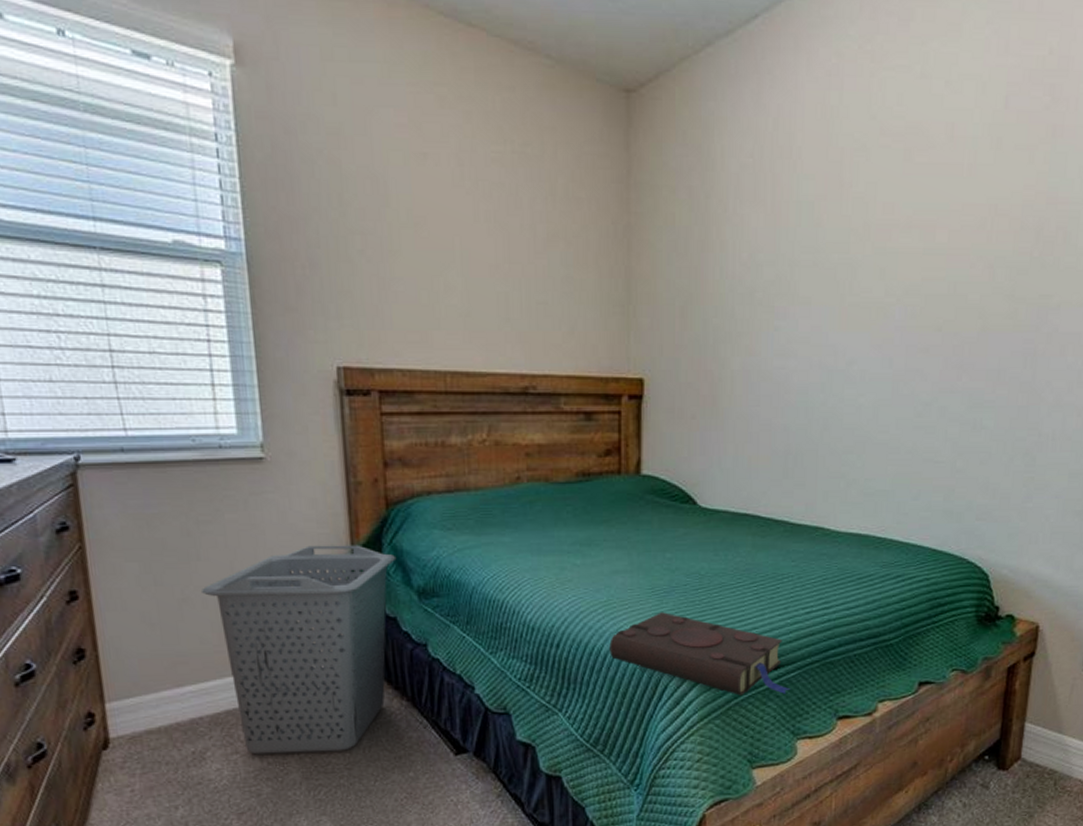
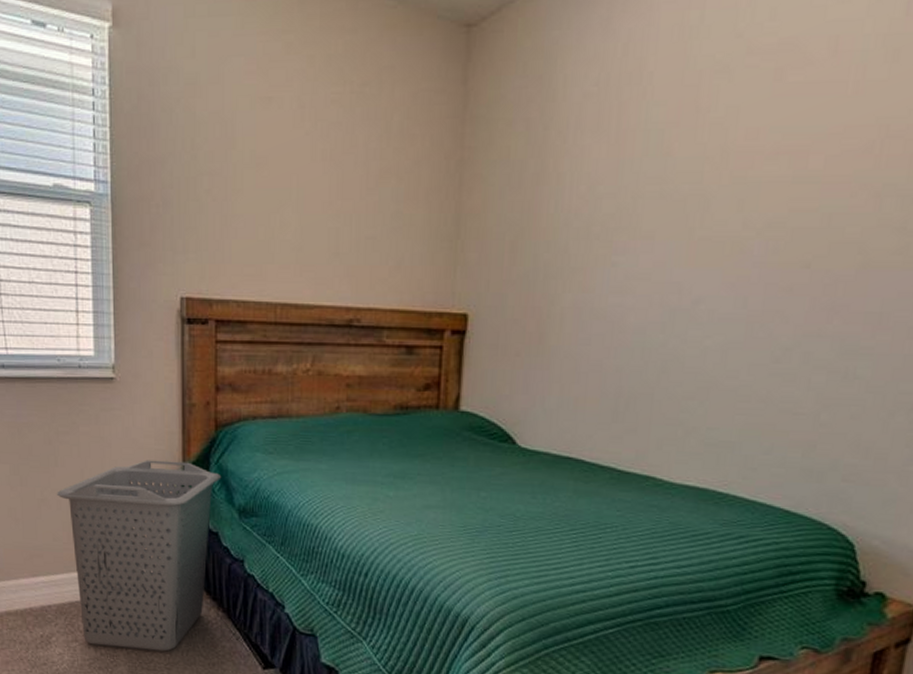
book: present [609,612,791,696] -> none [417,551,608,651]

